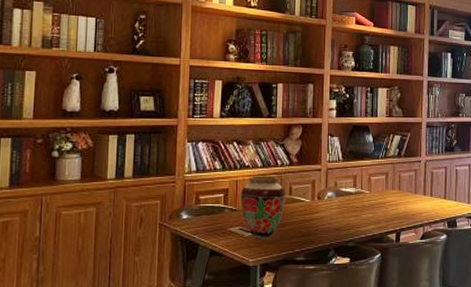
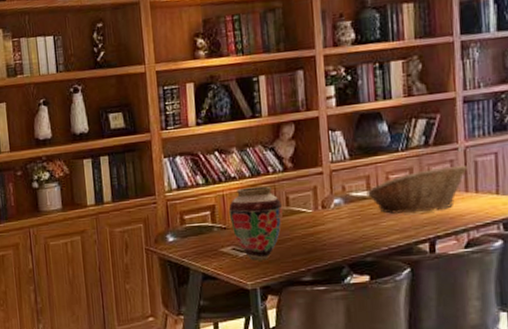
fruit basket: none [353,174,427,209] -> present [366,165,469,214]

